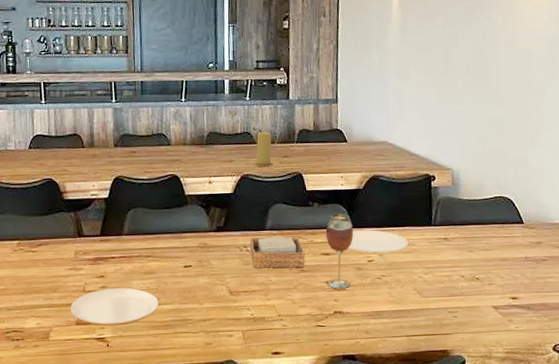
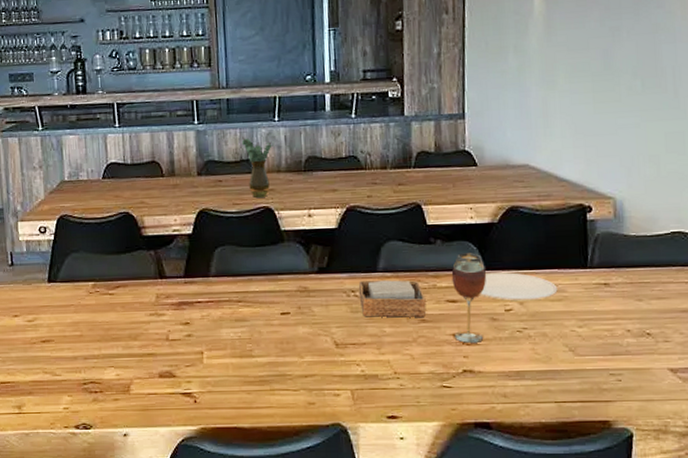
plate: present [70,288,159,327] -> none [152,337,252,380]
vase: none [153,114,179,167] -> present [241,137,272,198]
candle: present [253,132,273,167] -> none [361,155,386,197]

